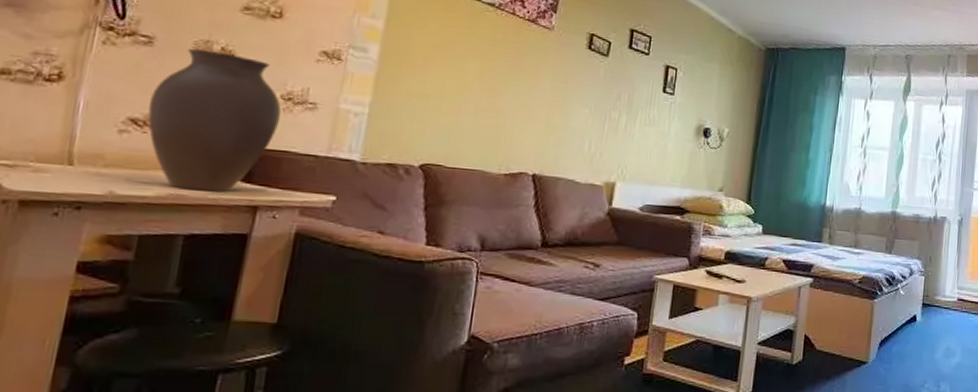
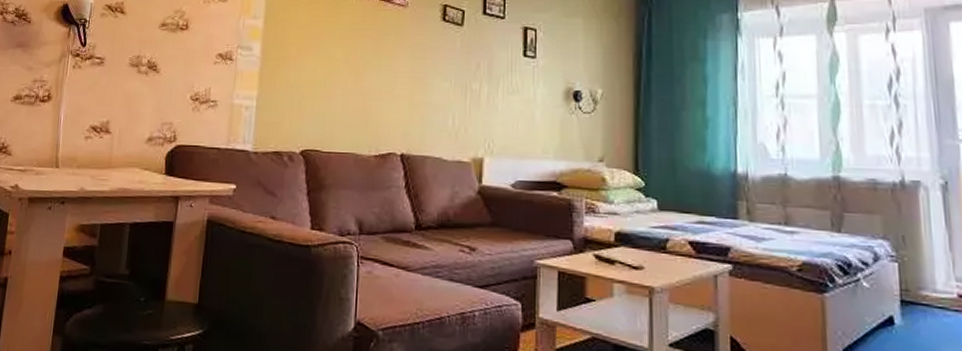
vase: present [148,49,282,192] -> none [103,64,192,185]

